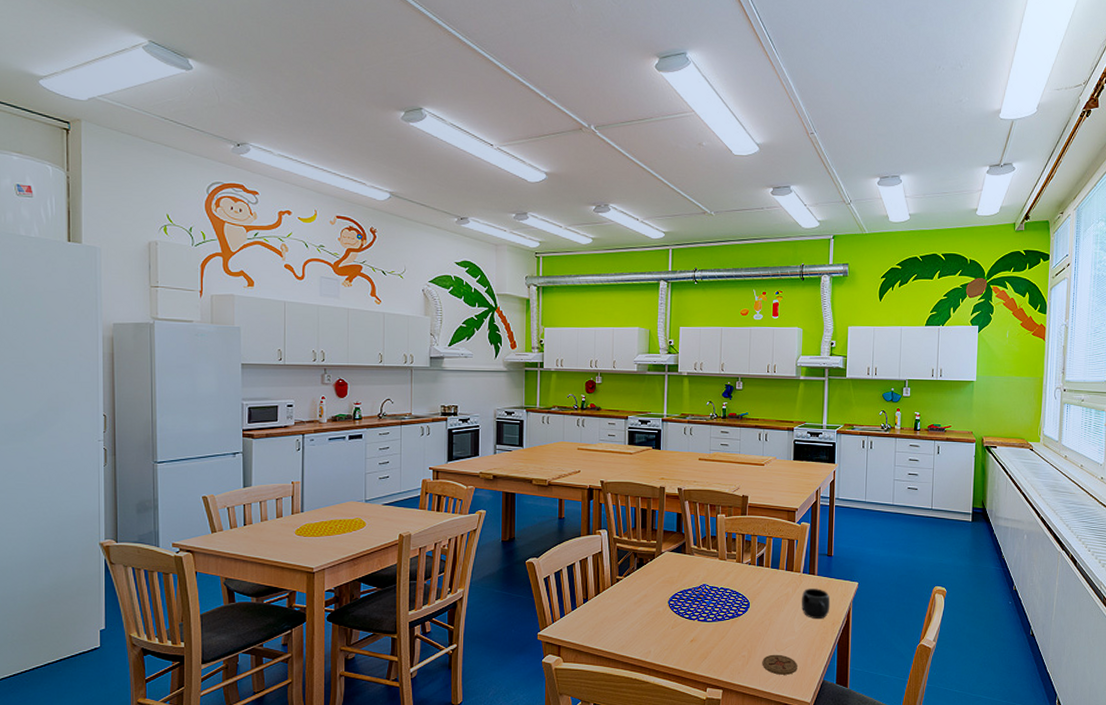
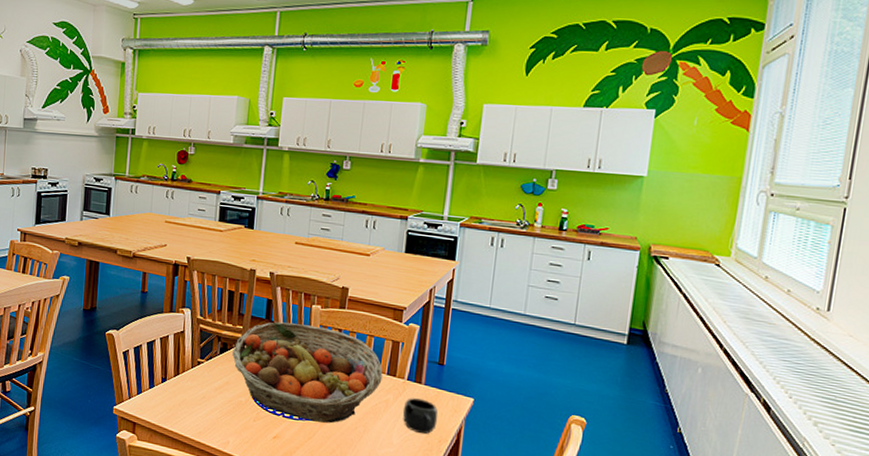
fruit basket: none [648,533,782,621] -> present [232,321,383,424]

